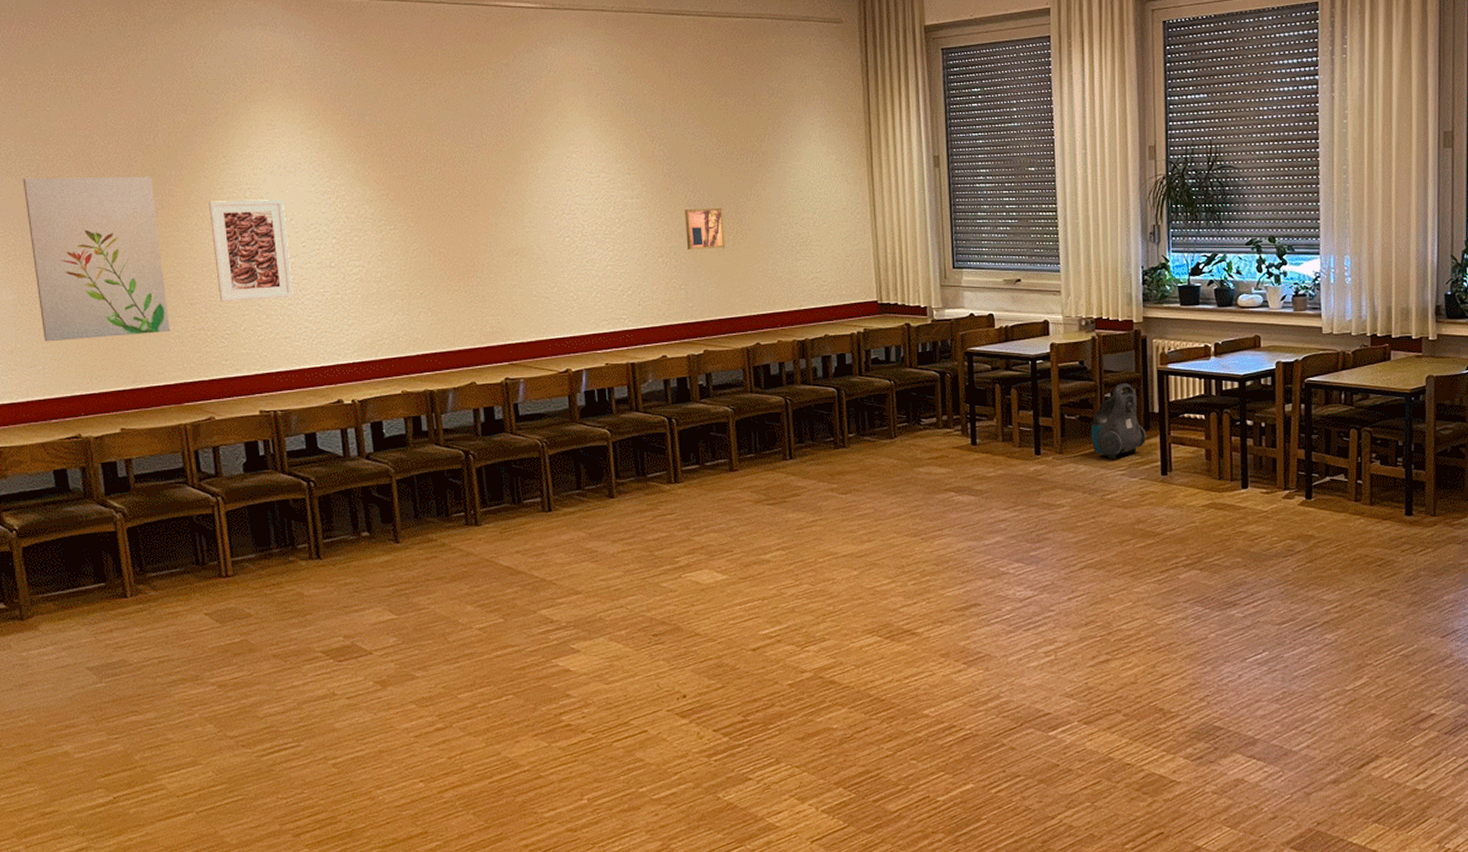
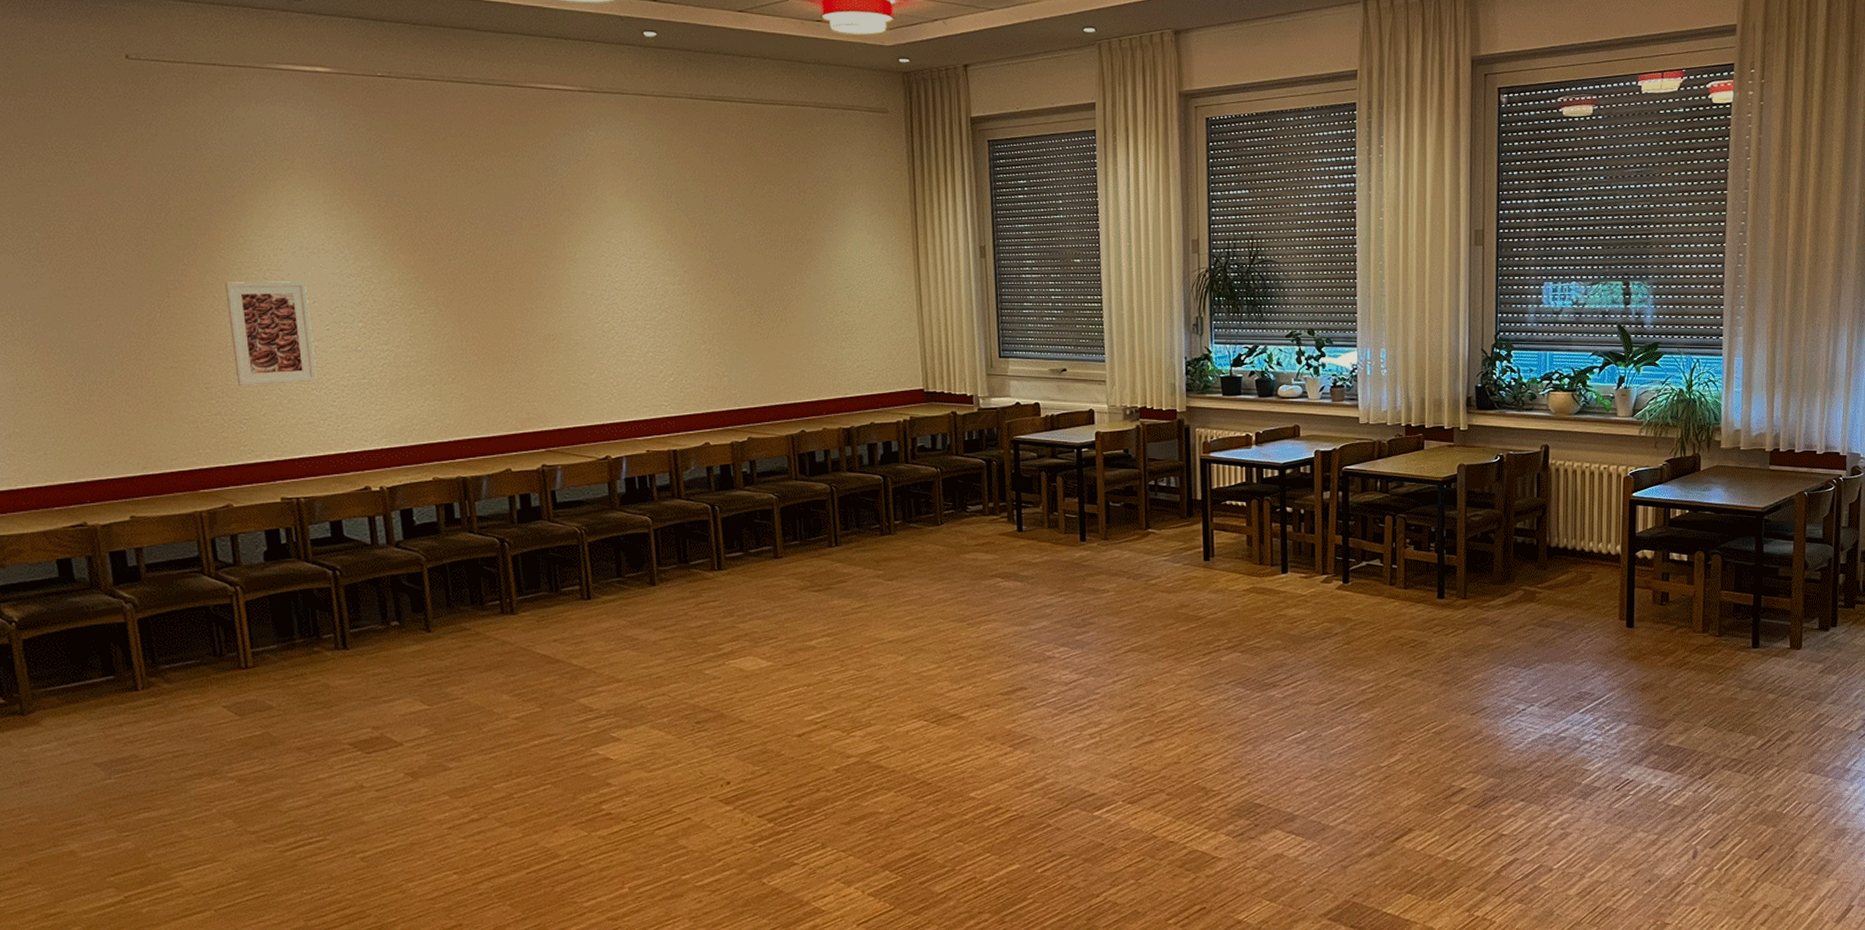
wall art: present [23,176,170,342] -> none [21,255,184,426]
wall art: present [685,207,725,249] -> none [728,295,769,337]
vacuum cleaner: present [1091,383,1147,459] -> none [1135,471,1190,545]

